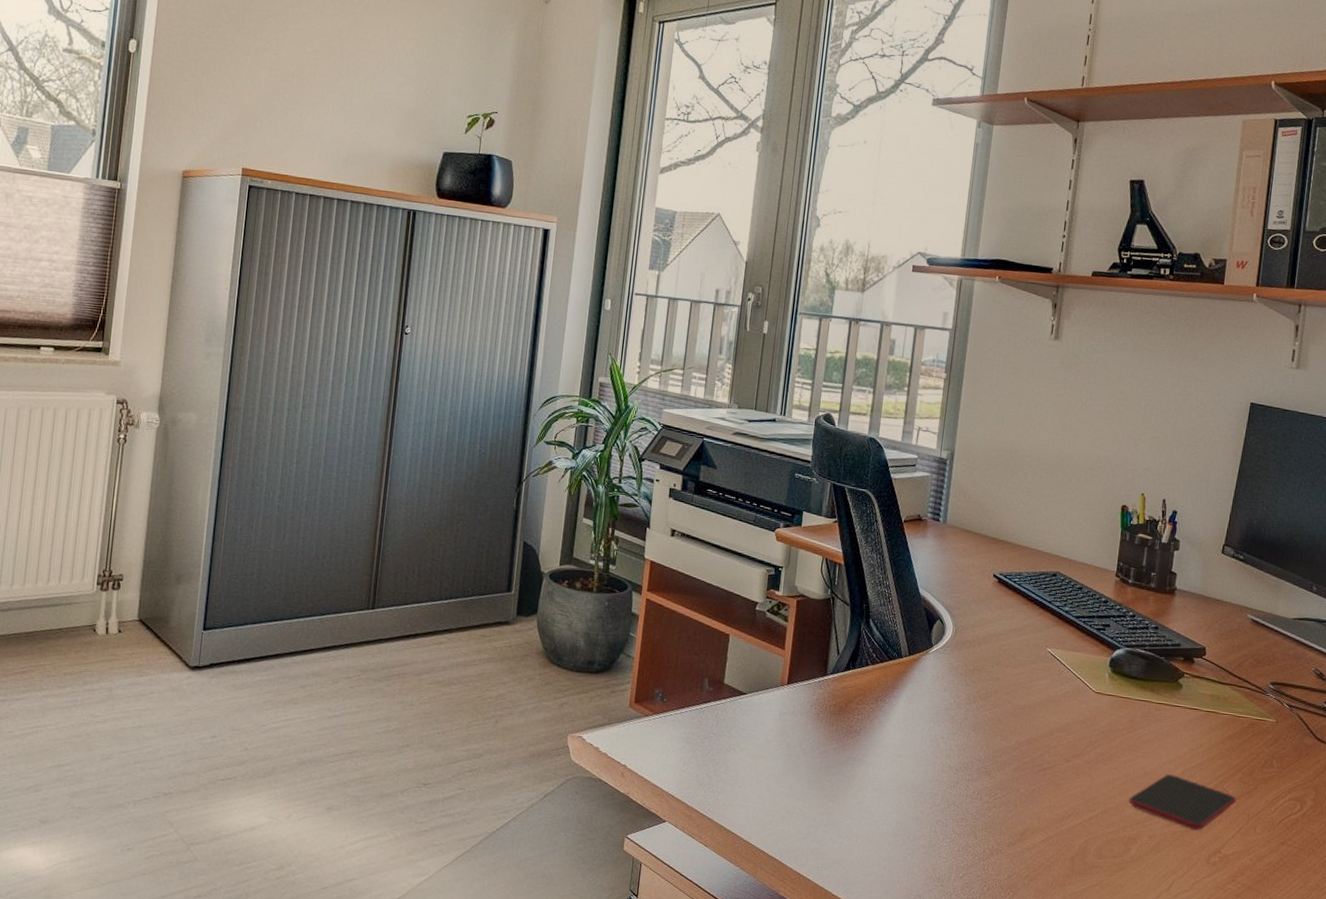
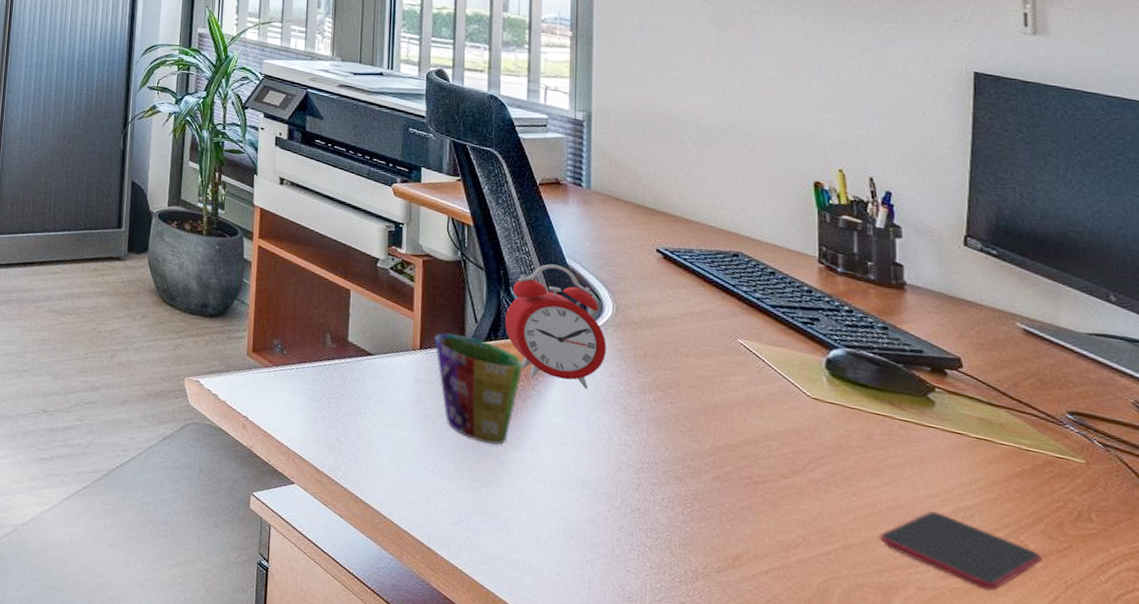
cup: none [800,667,875,764] -> present [434,333,524,445]
alarm clock: none [862,595,944,706] -> present [505,264,606,390]

